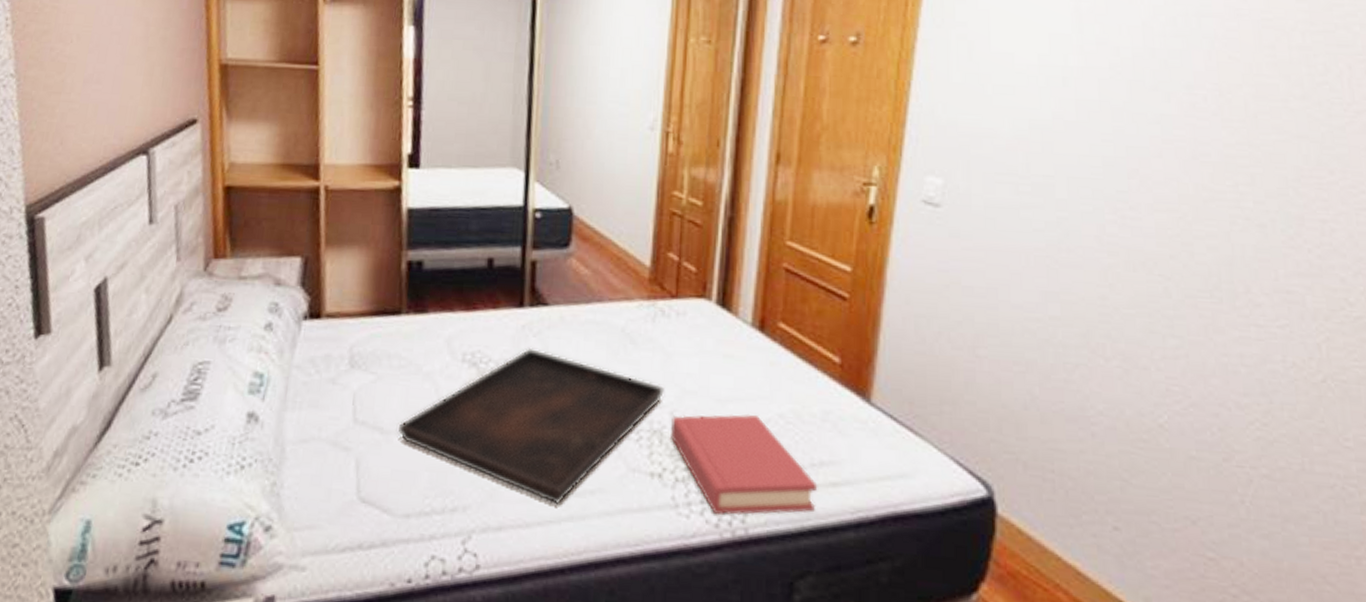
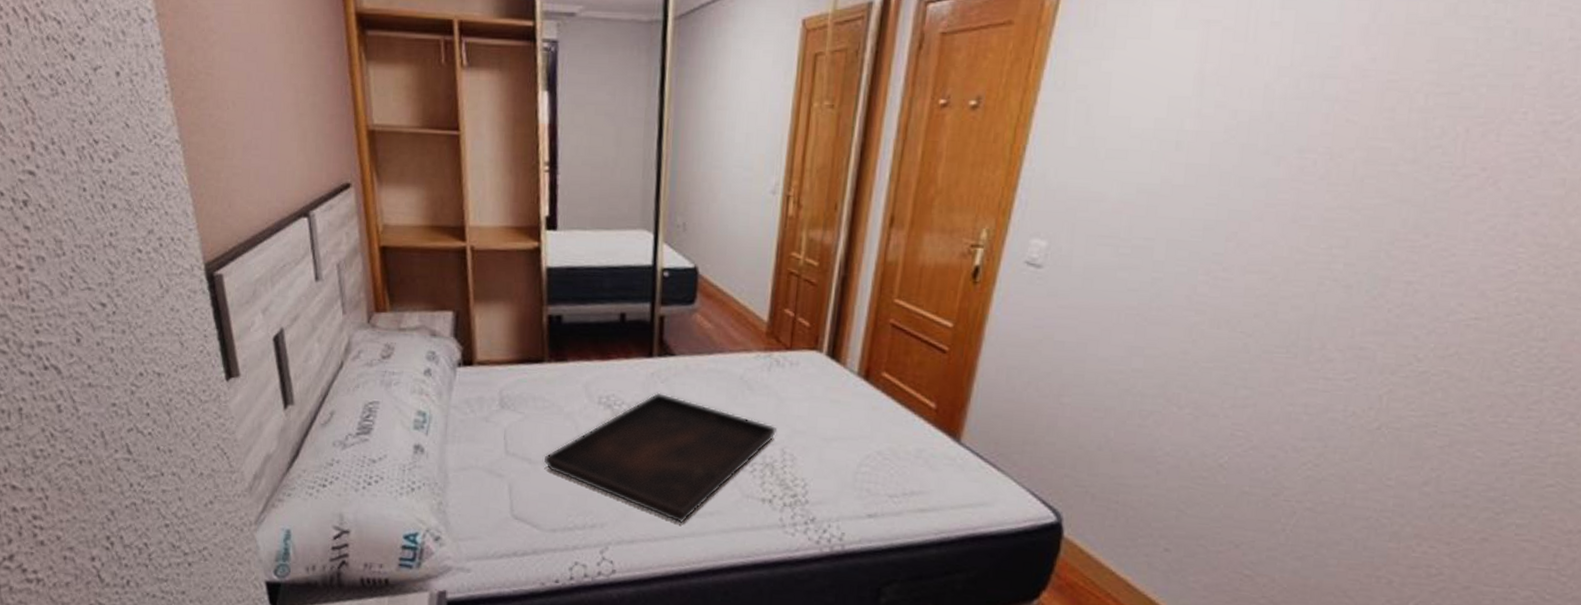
hardback book: present [671,414,818,516] -> none [781,451,908,535]

